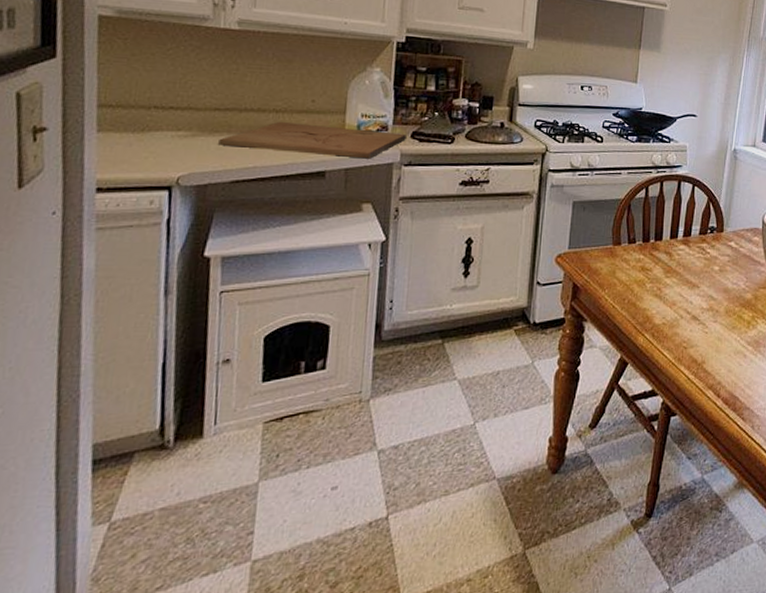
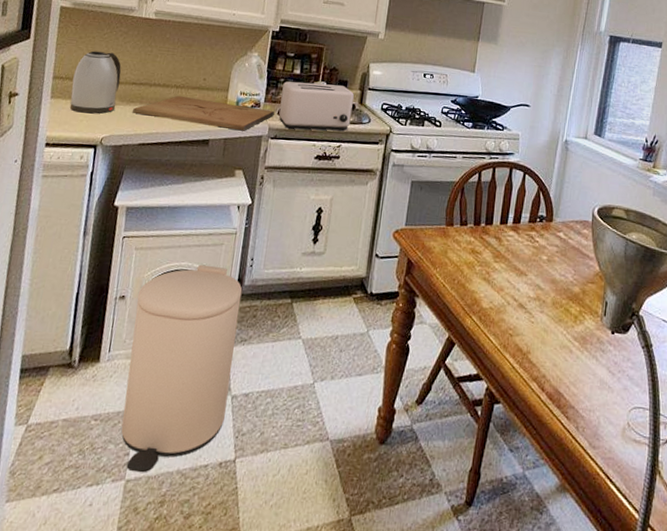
kettle: none [126,70,198,149] -> present [70,51,122,114]
pedal bin: none [240,313,382,551] -> present [121,264,243,473]
toaster: none [412,99,502,154] -> present [278,81,354,131]

